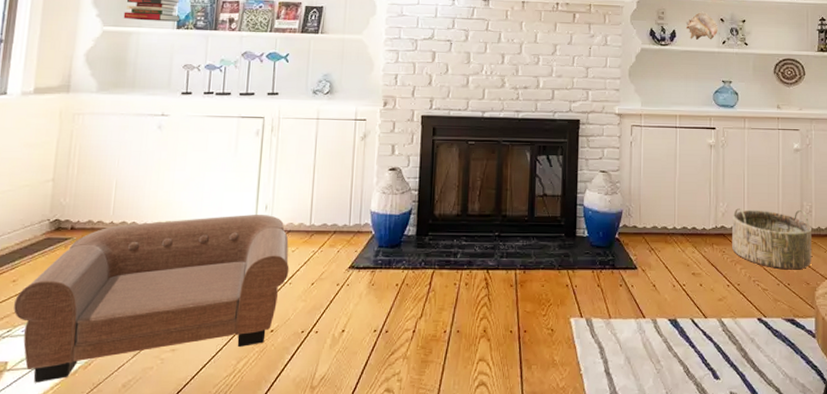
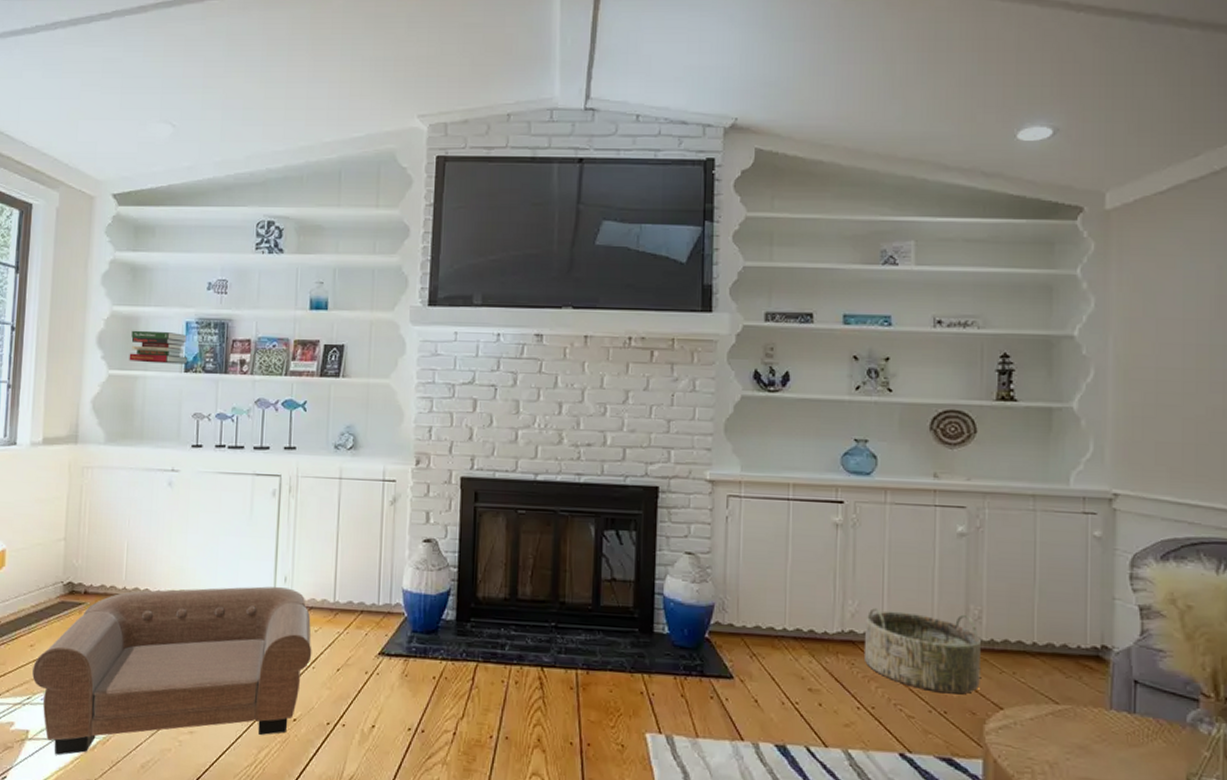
seashell: present [685,11,718,40] -> none [803,346,850,385]

